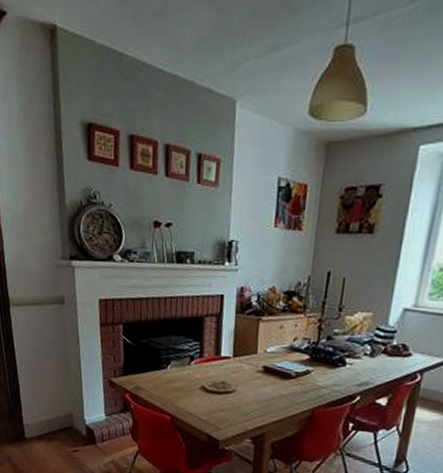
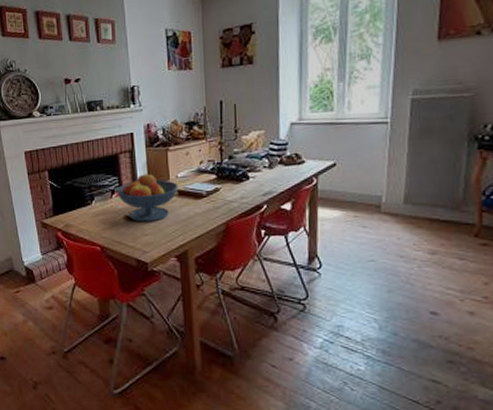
fruit bowl: none [196,343,266,398] -> present [116,174,179,222]

